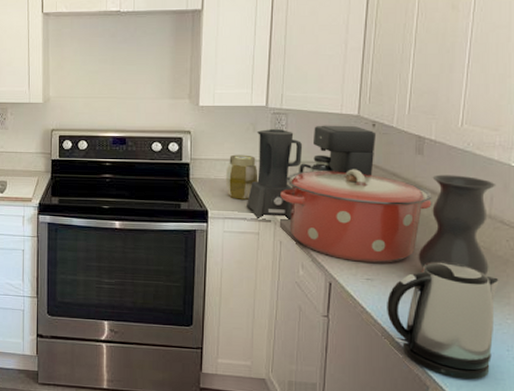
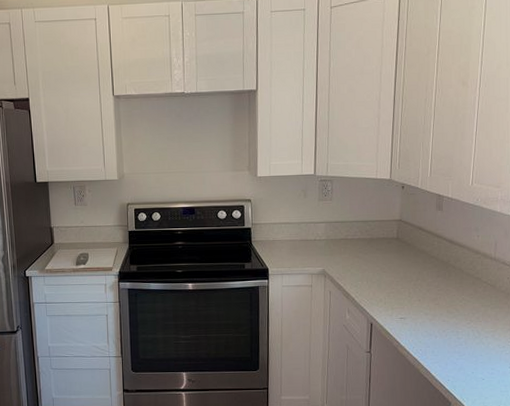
jar: present [225,154,258,200] -> none [282,218,310,257]
blender: present [247,128,303,219] -> none [301,193,346,273]
casserole: present [279,169,432,264] -> none [327,225,450,305]
coffee maker: present [299,125,376,176] -> none [343,188,405,231]
kettle: present [387,261,499,380] -> none [417,299,502,394]
vase: present [418,174,496,275] -> none [440,226,499,308]

